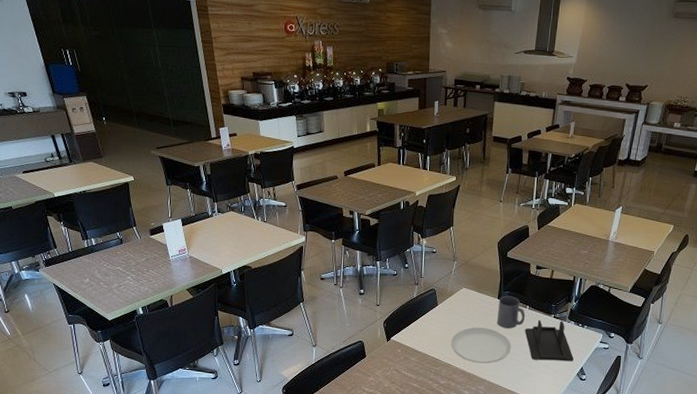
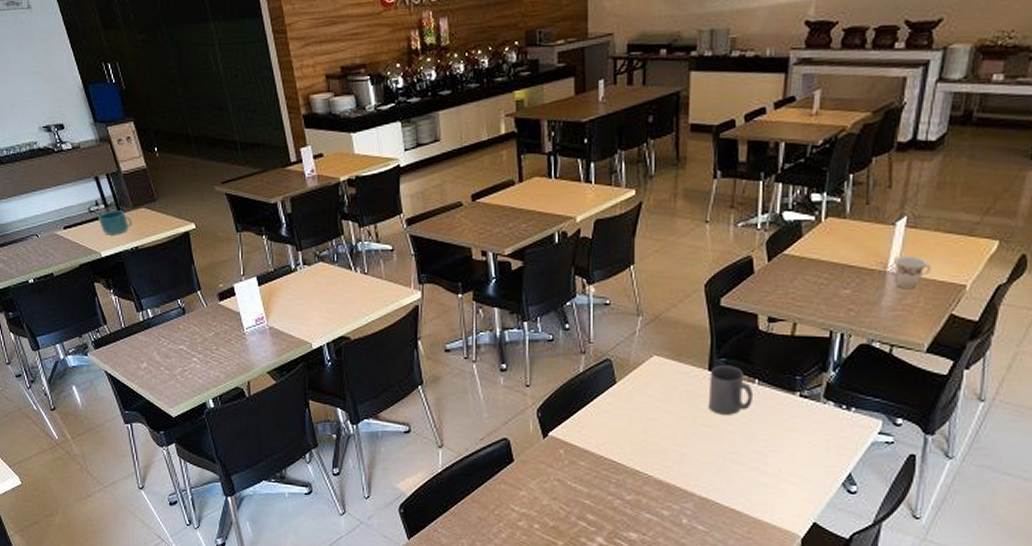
cup: none [53,162,82,181] -> present [98,210,132,235]
plate: present [451,327,511,364] -> none [638,415,732,469]
napkin holder: present [525,319,574,361] -> none [754,400,836,464]
teacup: none [613,231,635,253] -> present [894,257,931,290]

